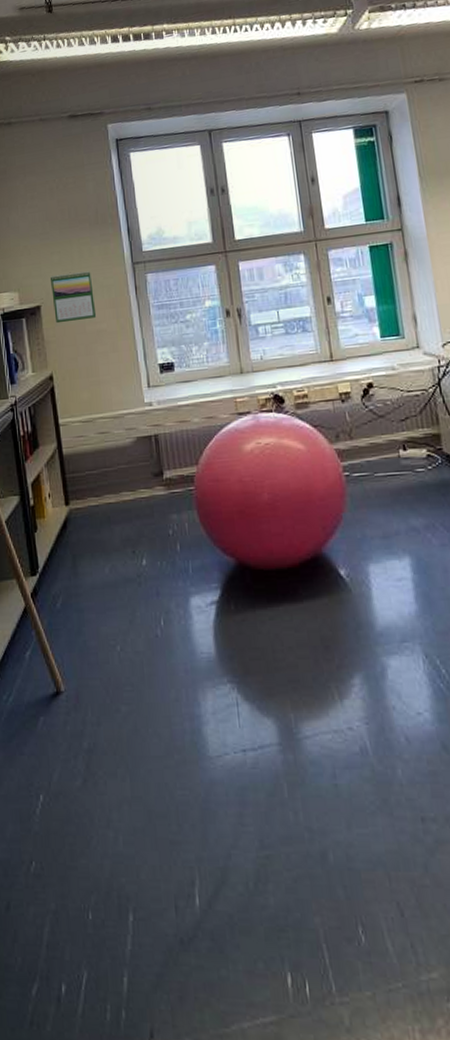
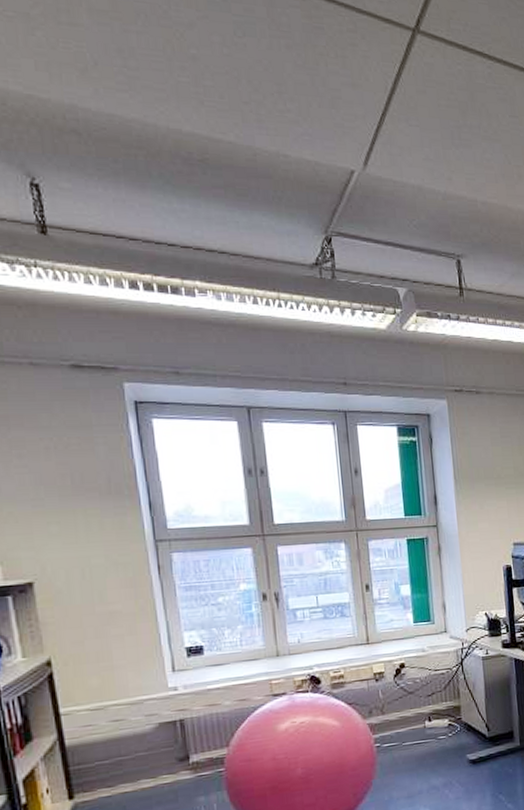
calendar: present [51,271,97,324] -> none [47,546,109,603]

